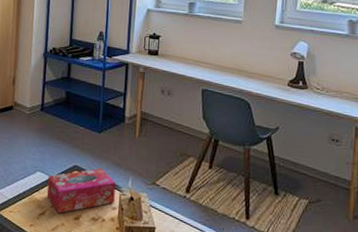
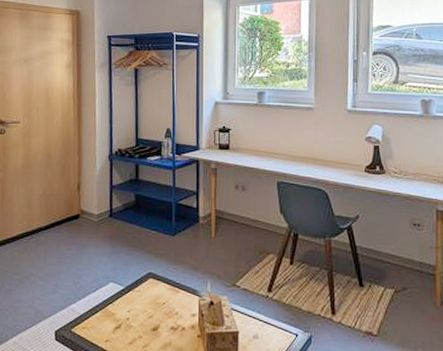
tissue box: present [46,168,116,214] -> none [121,273,194,326]

